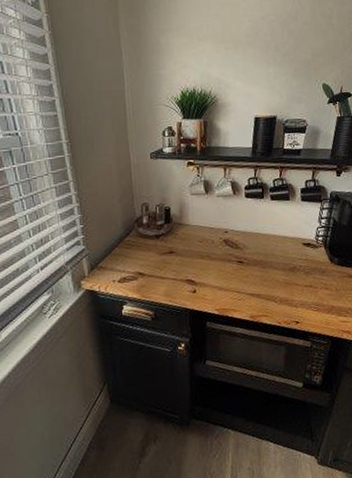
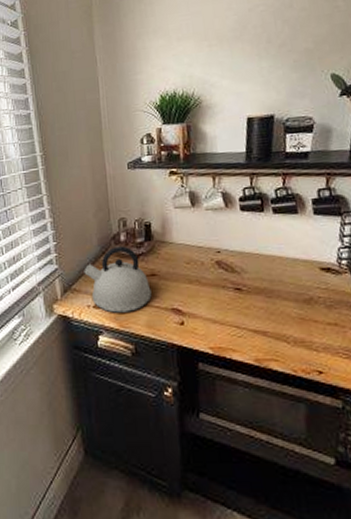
kettle: none [109,228,170,286] -> present [84,246,152,313]

